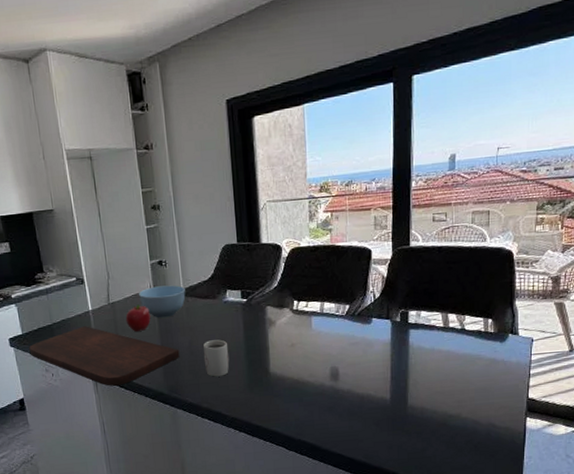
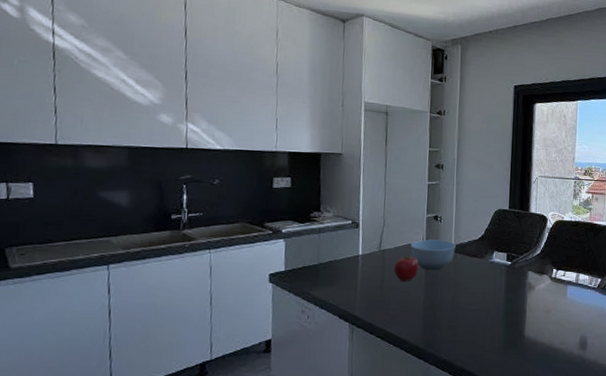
cutting board: present [29,326,180,386] -> none [288,270,442,335]
mug: present [203,339,230,377] -> none [463,298,489,335]

